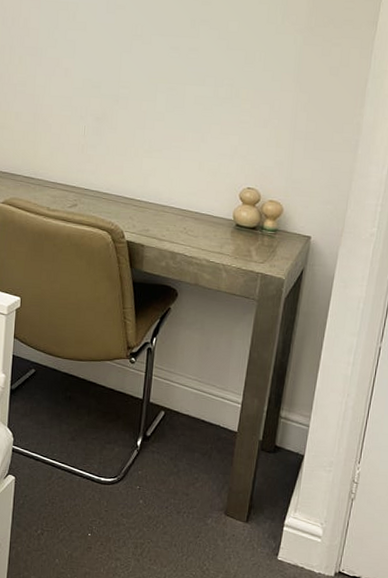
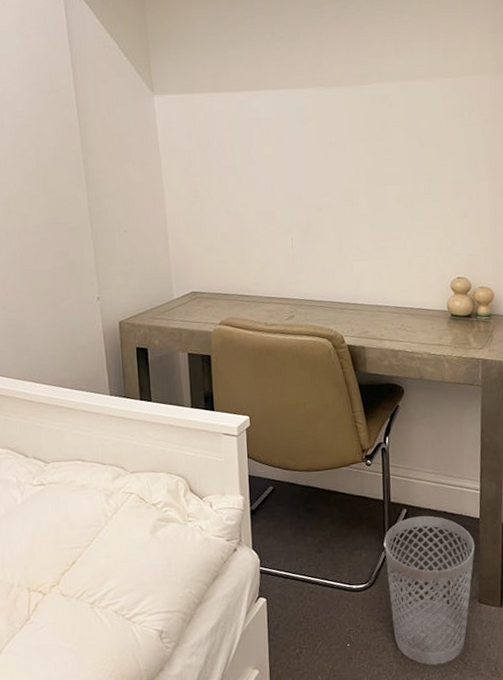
wastebasket: none [135,420,229,569] -> present [384,516,475,666]

